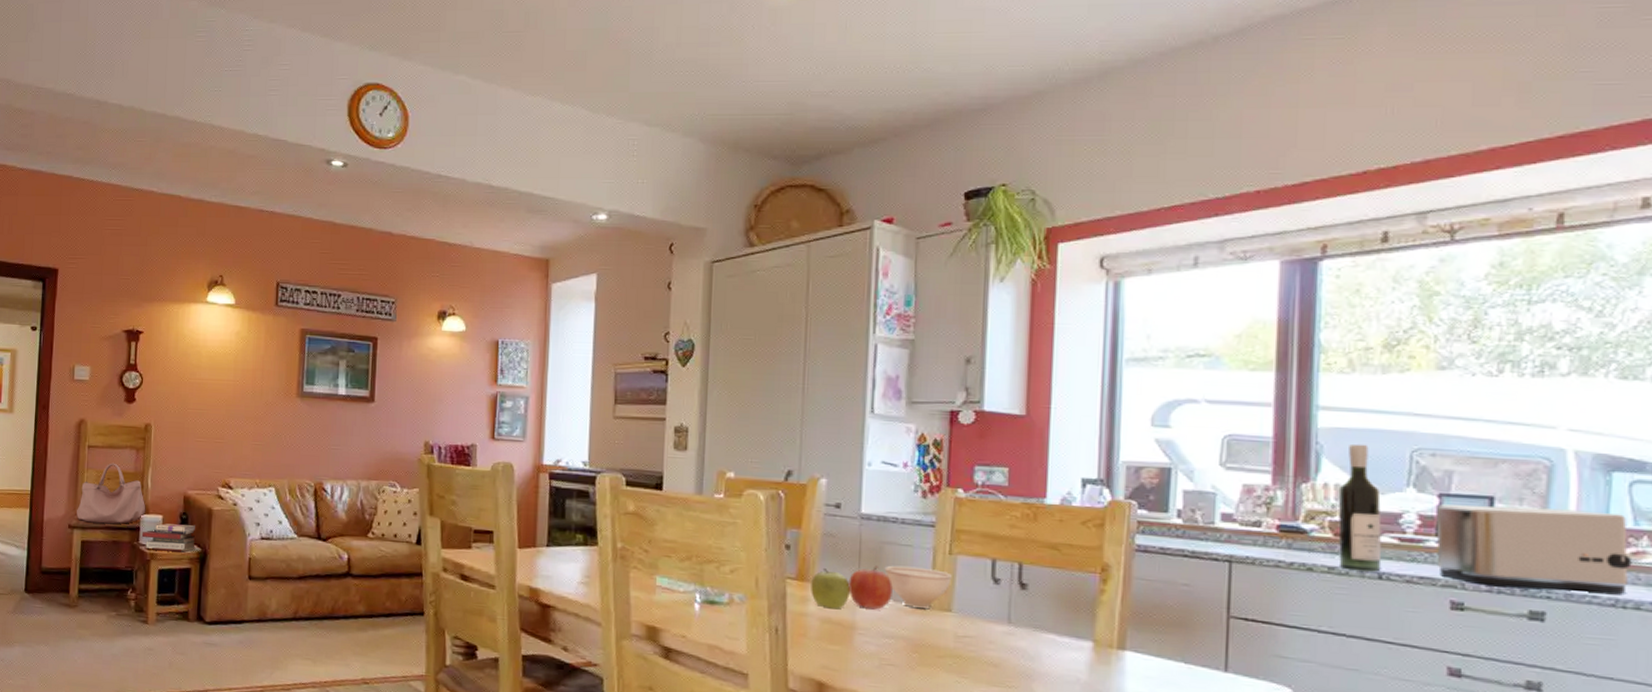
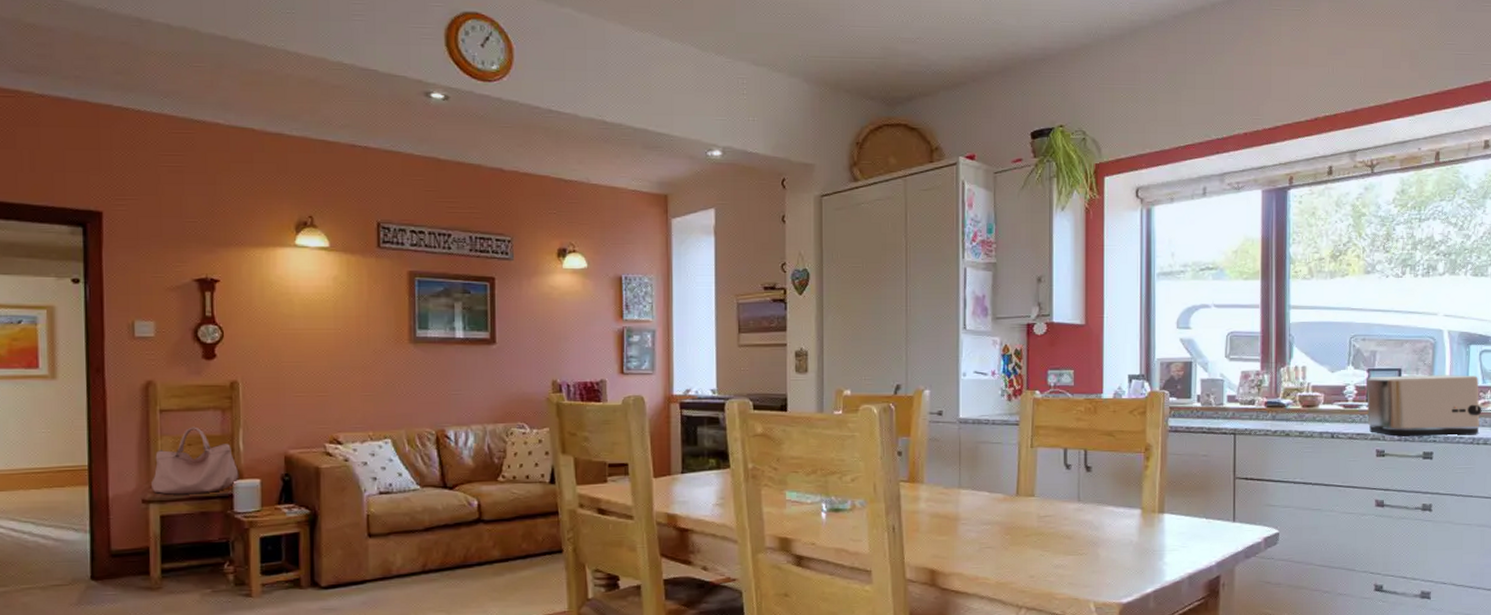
books: present [141,523,195,552] -> none [236,487,303,517]
fruit: present [811,568,850,609] -> none [921,470,953,505]
fruit: present [848,565,893,610] -> none [952,463,987,501]
bowl: present [884,565,952,609] -> none [980,461,1034,497]
bottle: present [1338,443,1382,572] -> none [1304,334,1333,433]

